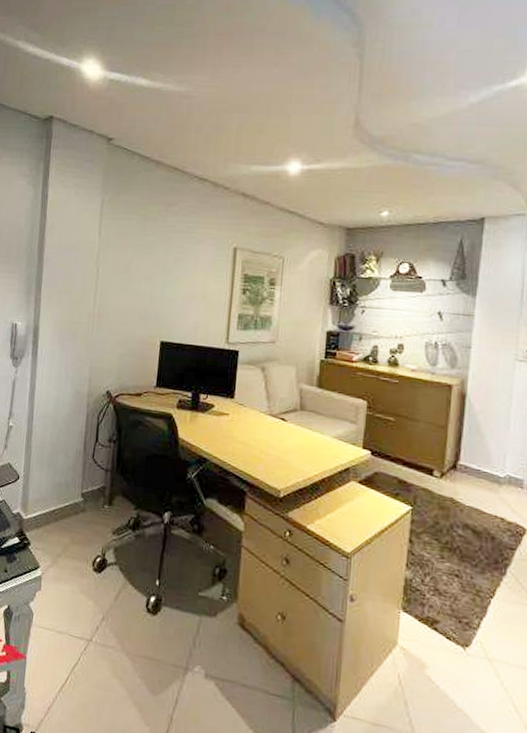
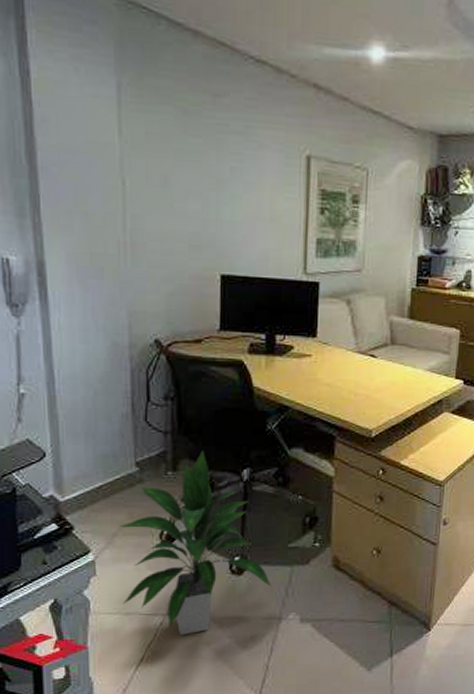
indoor plant: none [57,490,182,666] -> present [119,450,272,635]

